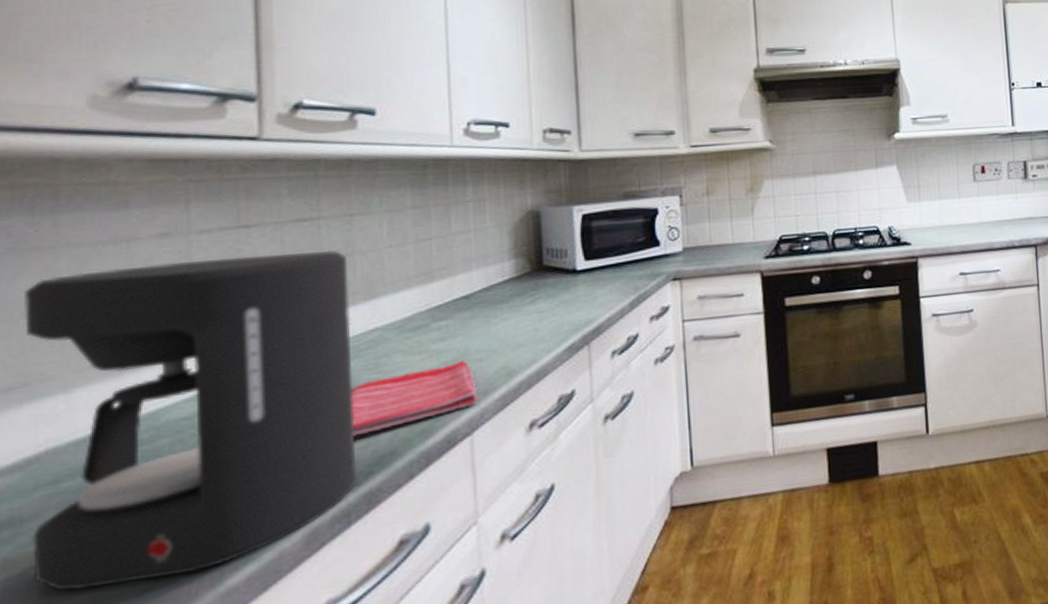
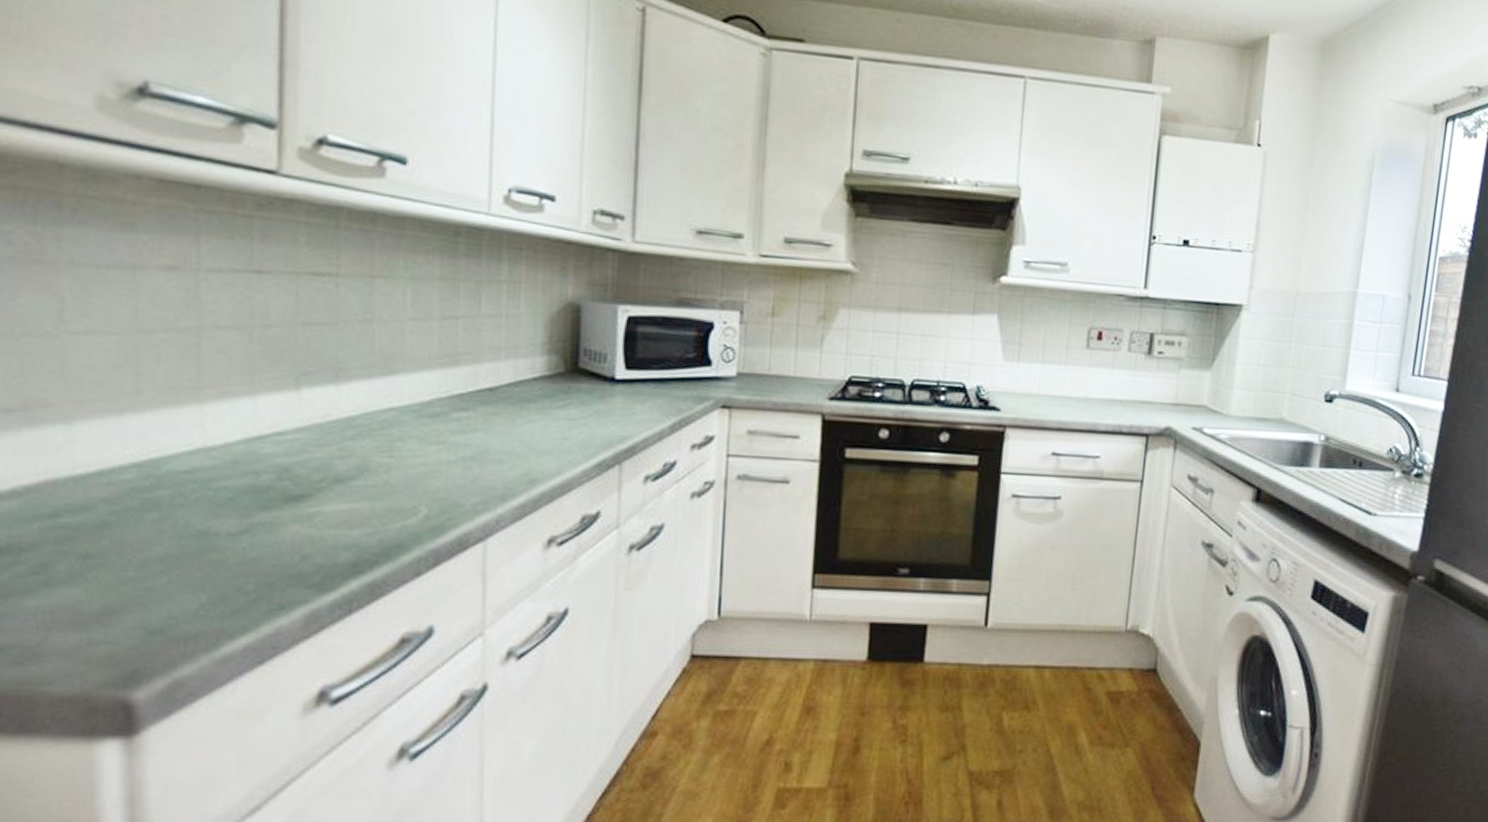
coffee maker: present [23,250,357,590] -> none [24,296,366,632]
dish towel: present [351,360,477,437] -> none [359,458,495,522]

